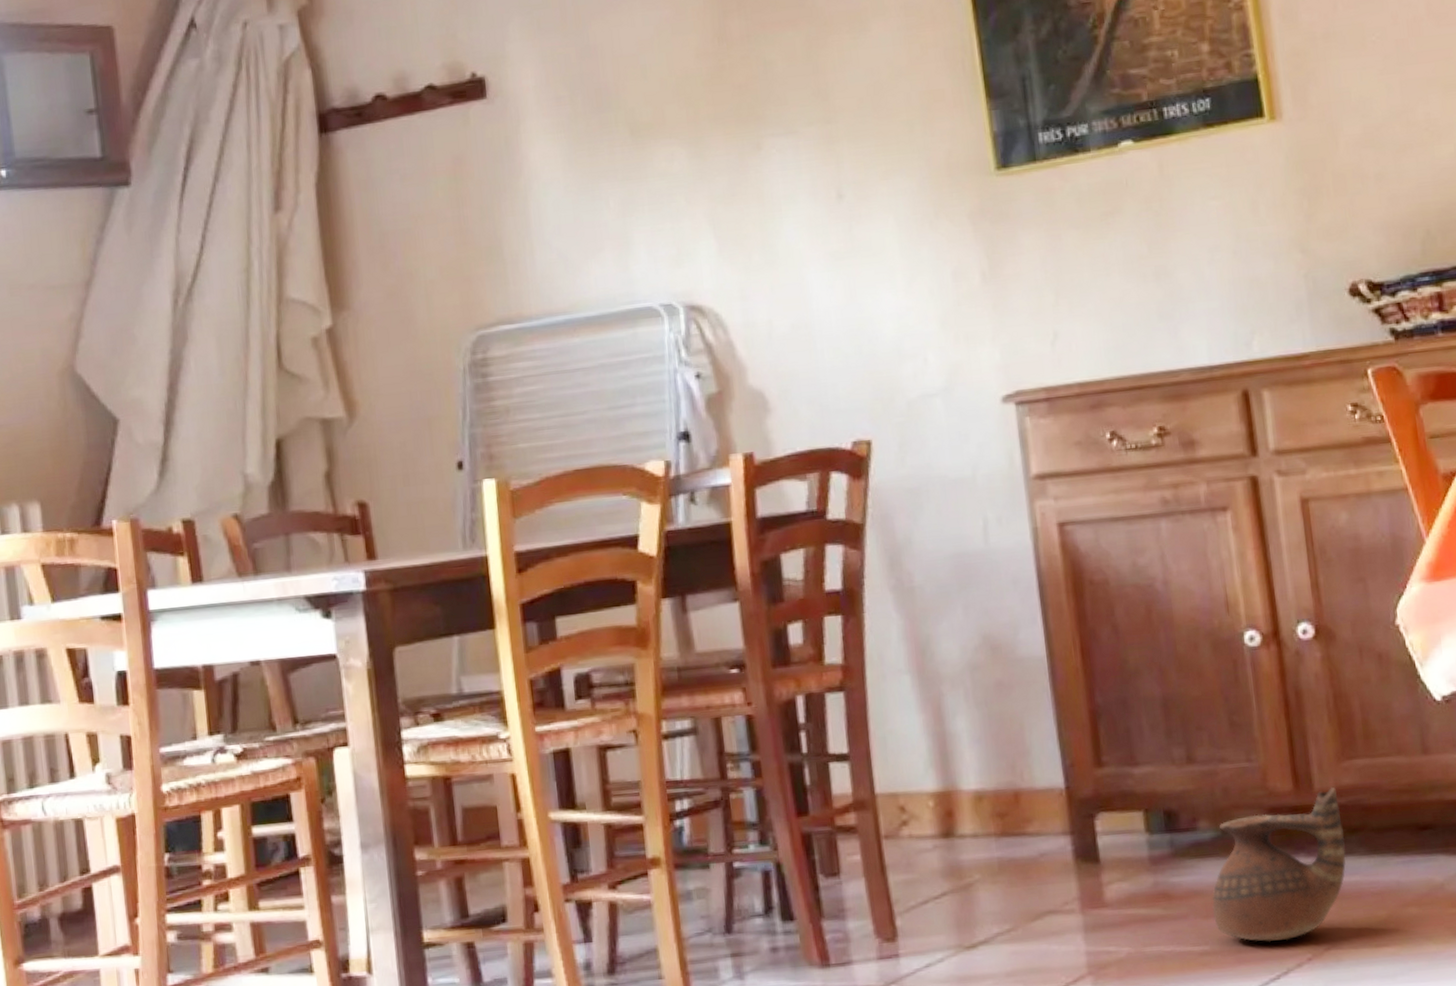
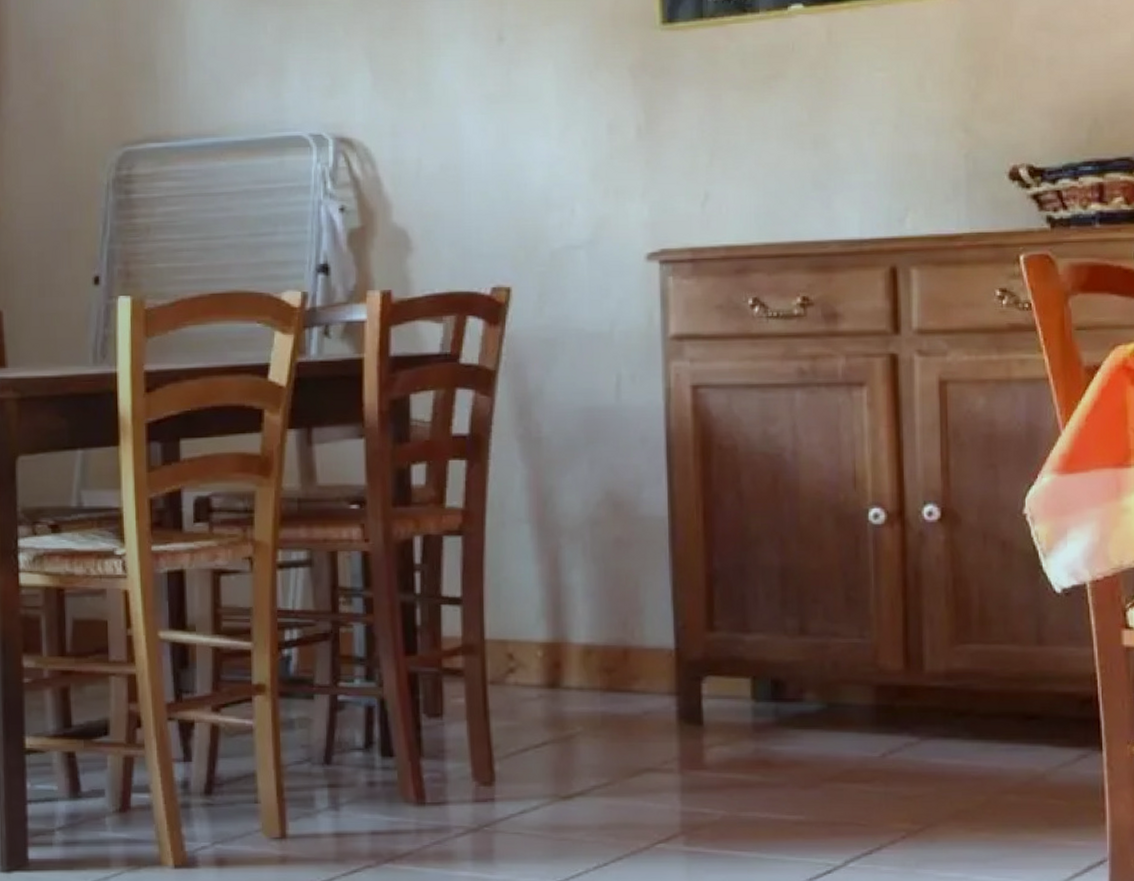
ceramic jug: present [1212,786,1346,942] -> none [810,669,951,817]

